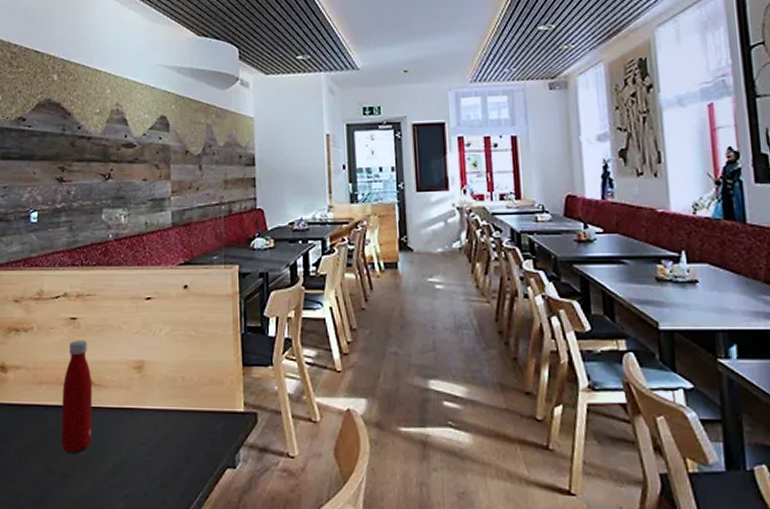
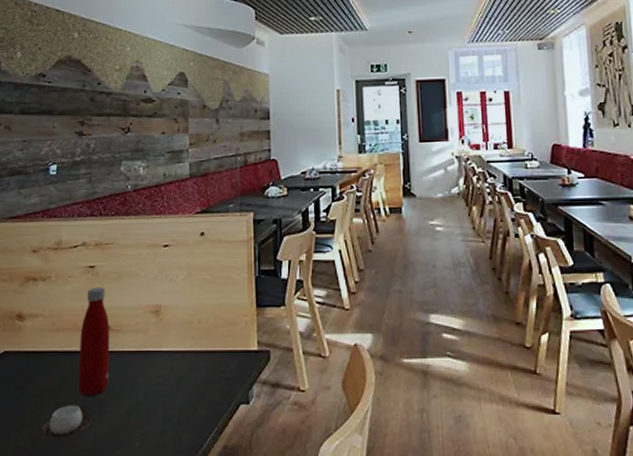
cup: none [24,461,76,495] -> present [40,405,93,438]

